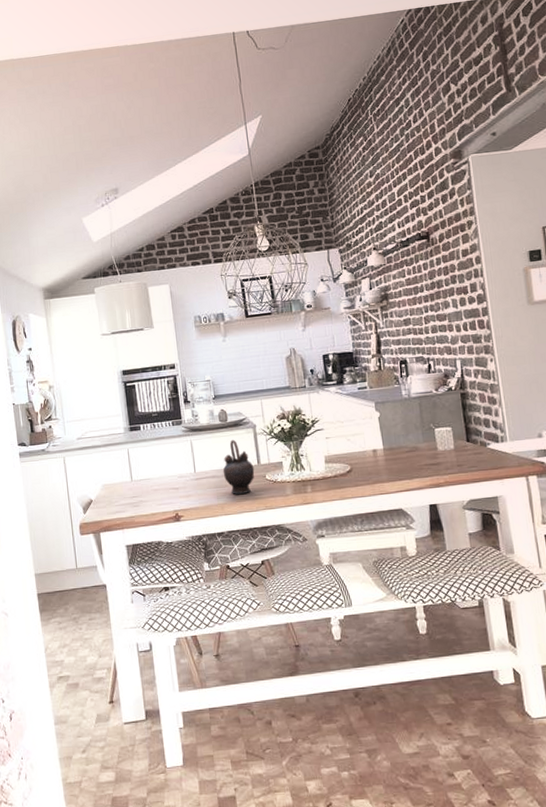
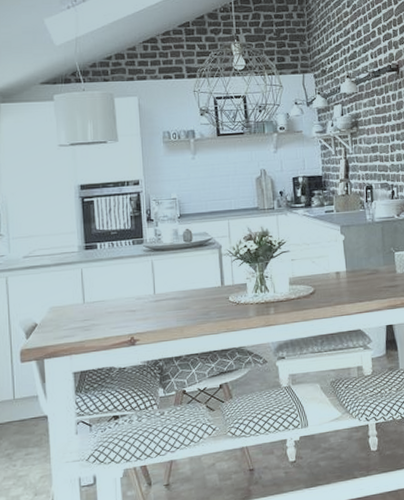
teapot: present [223,439,255,494] -> none [184,260,218,317]

